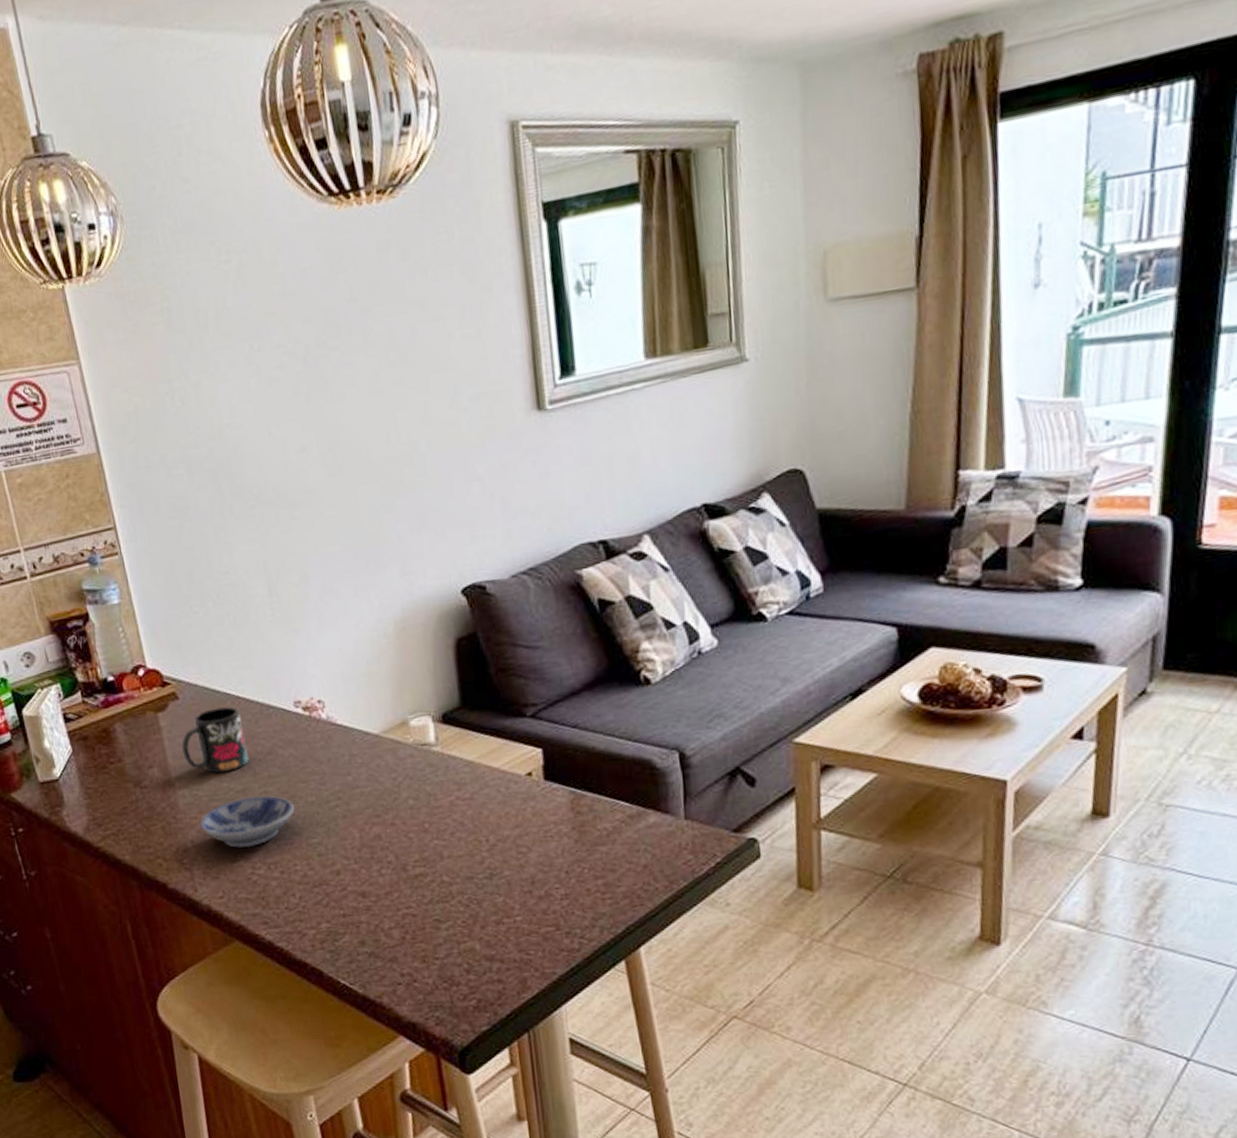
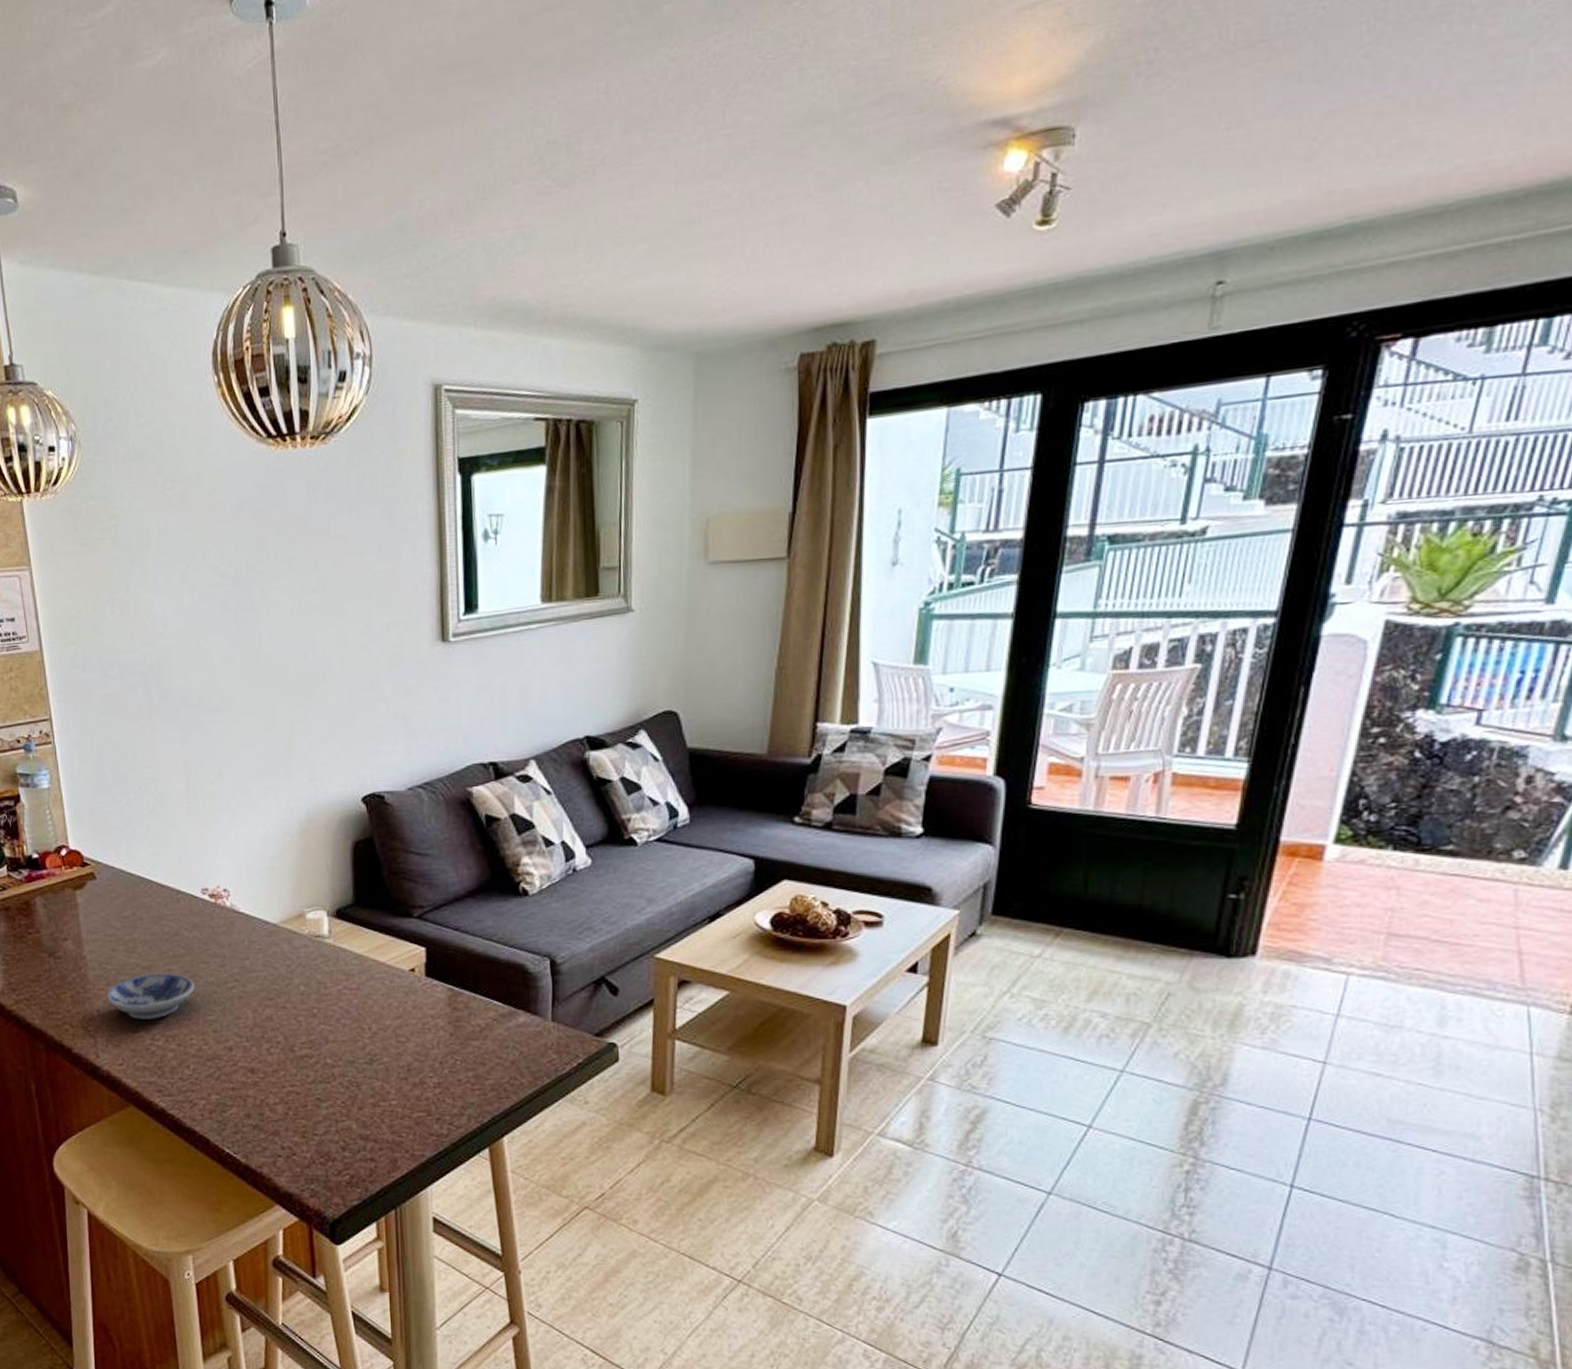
mug: present [181,706,249,773] -> none [96,889,156,950]

